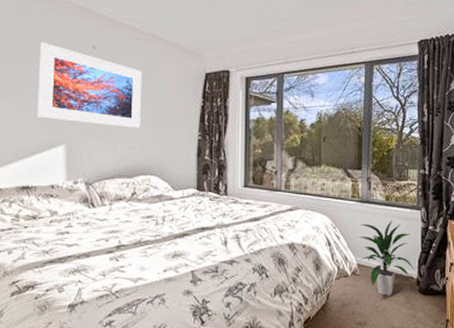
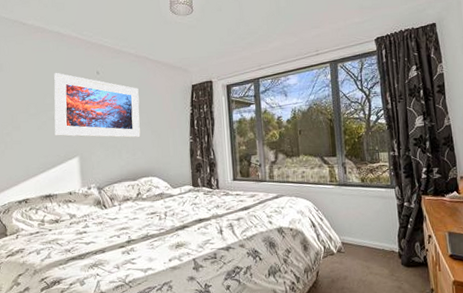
indoor plant: present [358,220,415,296] -> none [339,199,396,270]

